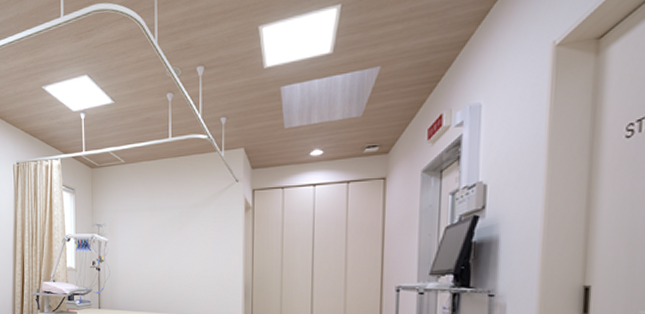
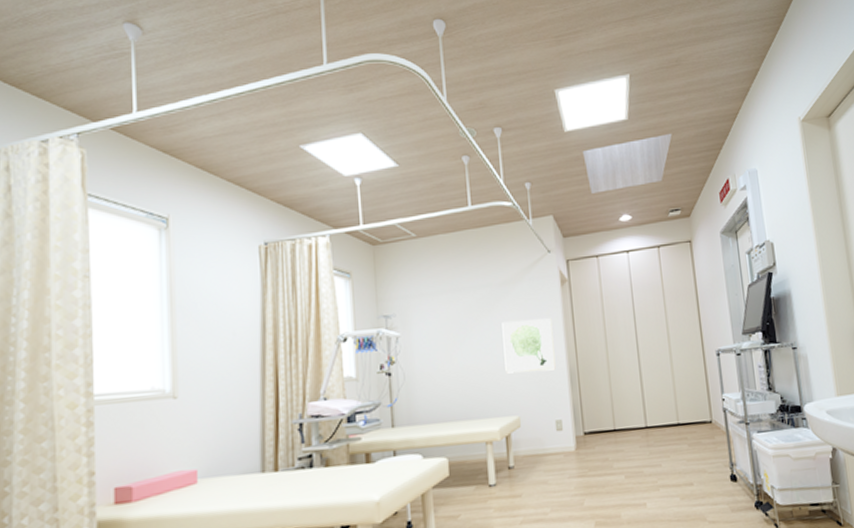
wall art: none [189,238,233,283] -> present [502,318,556,374]

